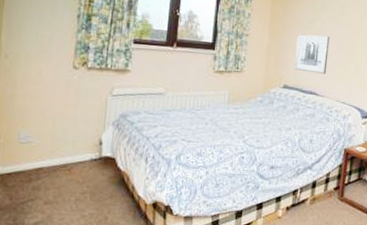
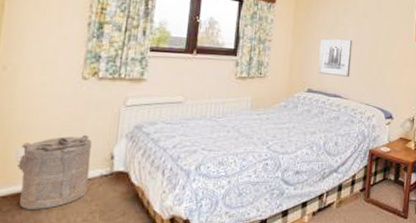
laundry hamper: none [18,120,83,187] -> present [16,134,93,209]

